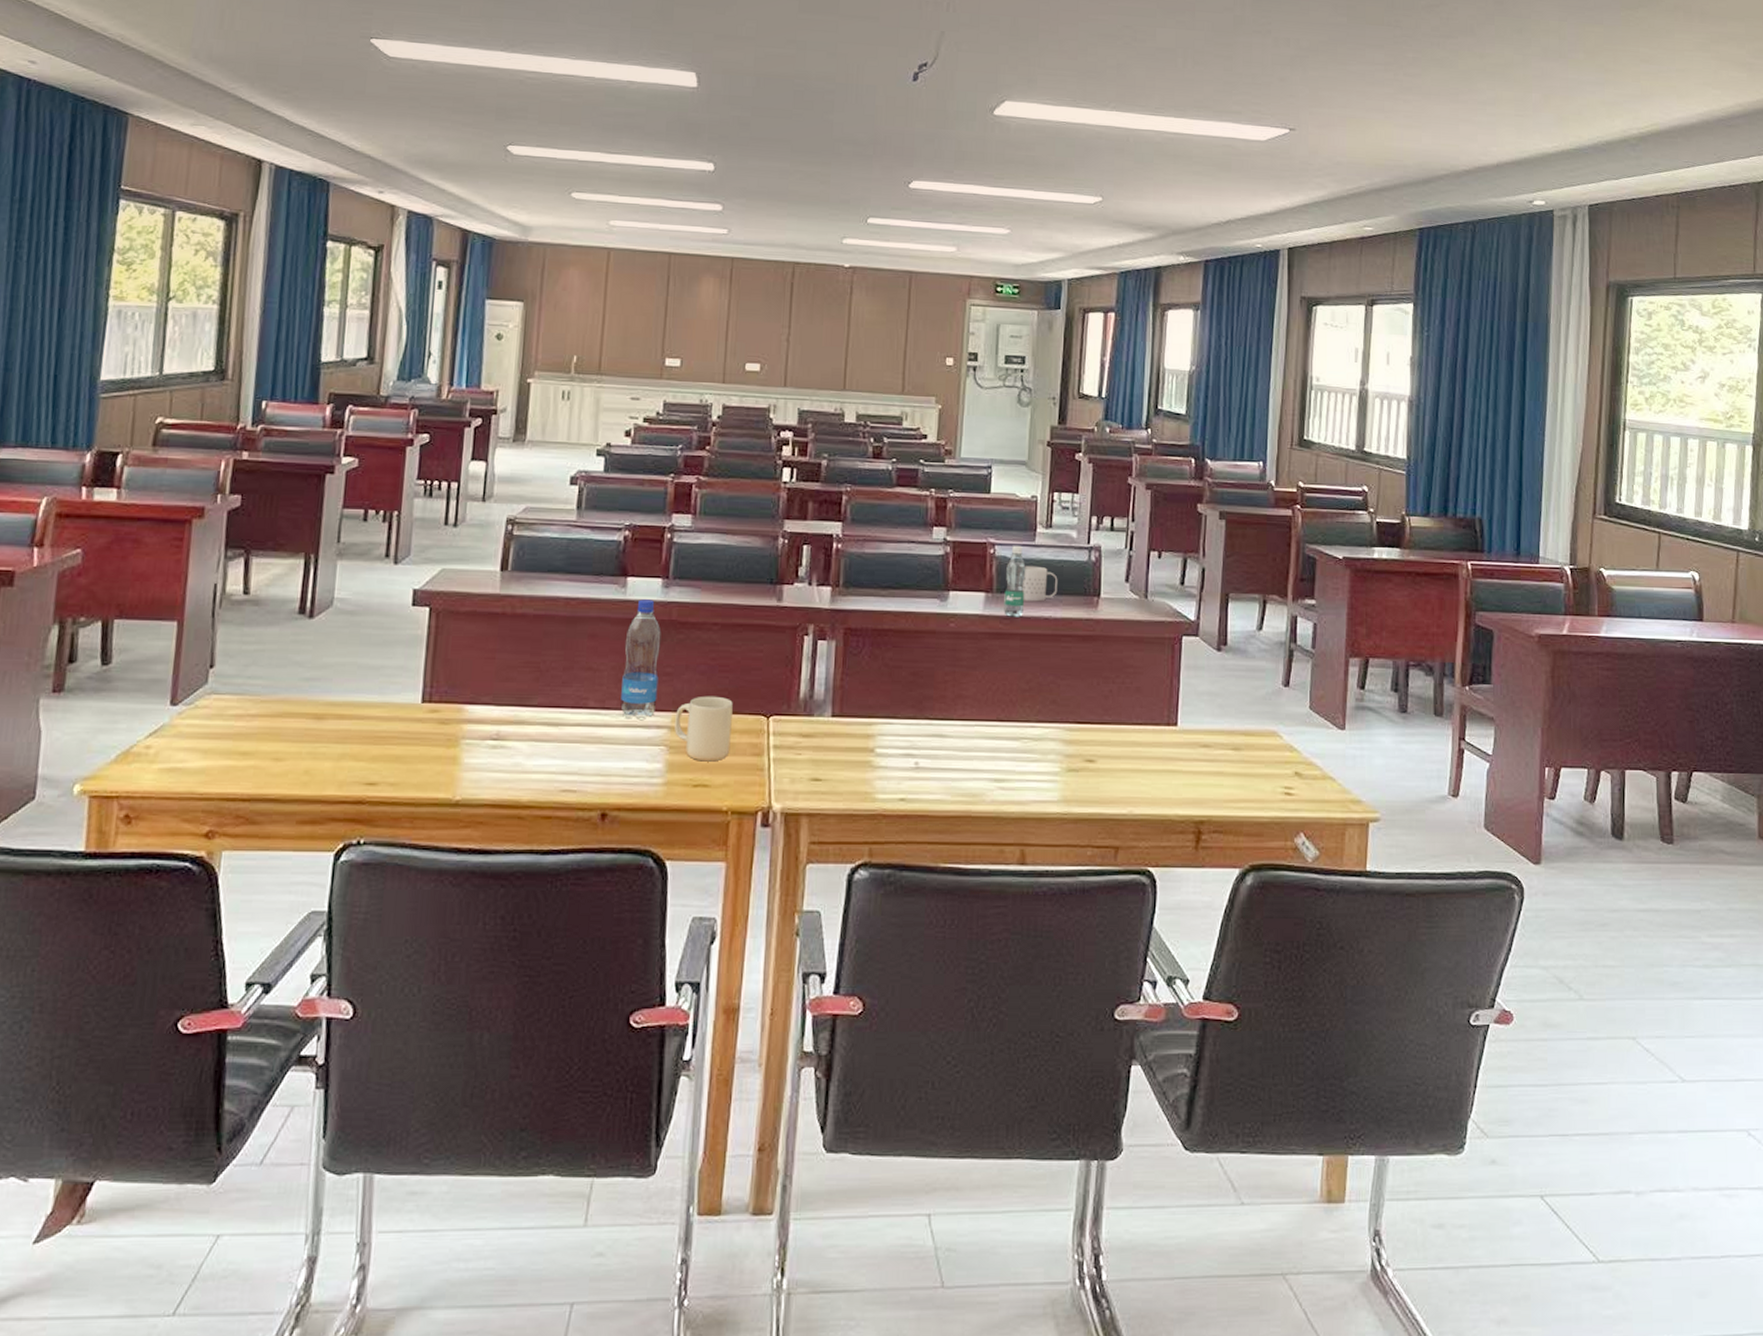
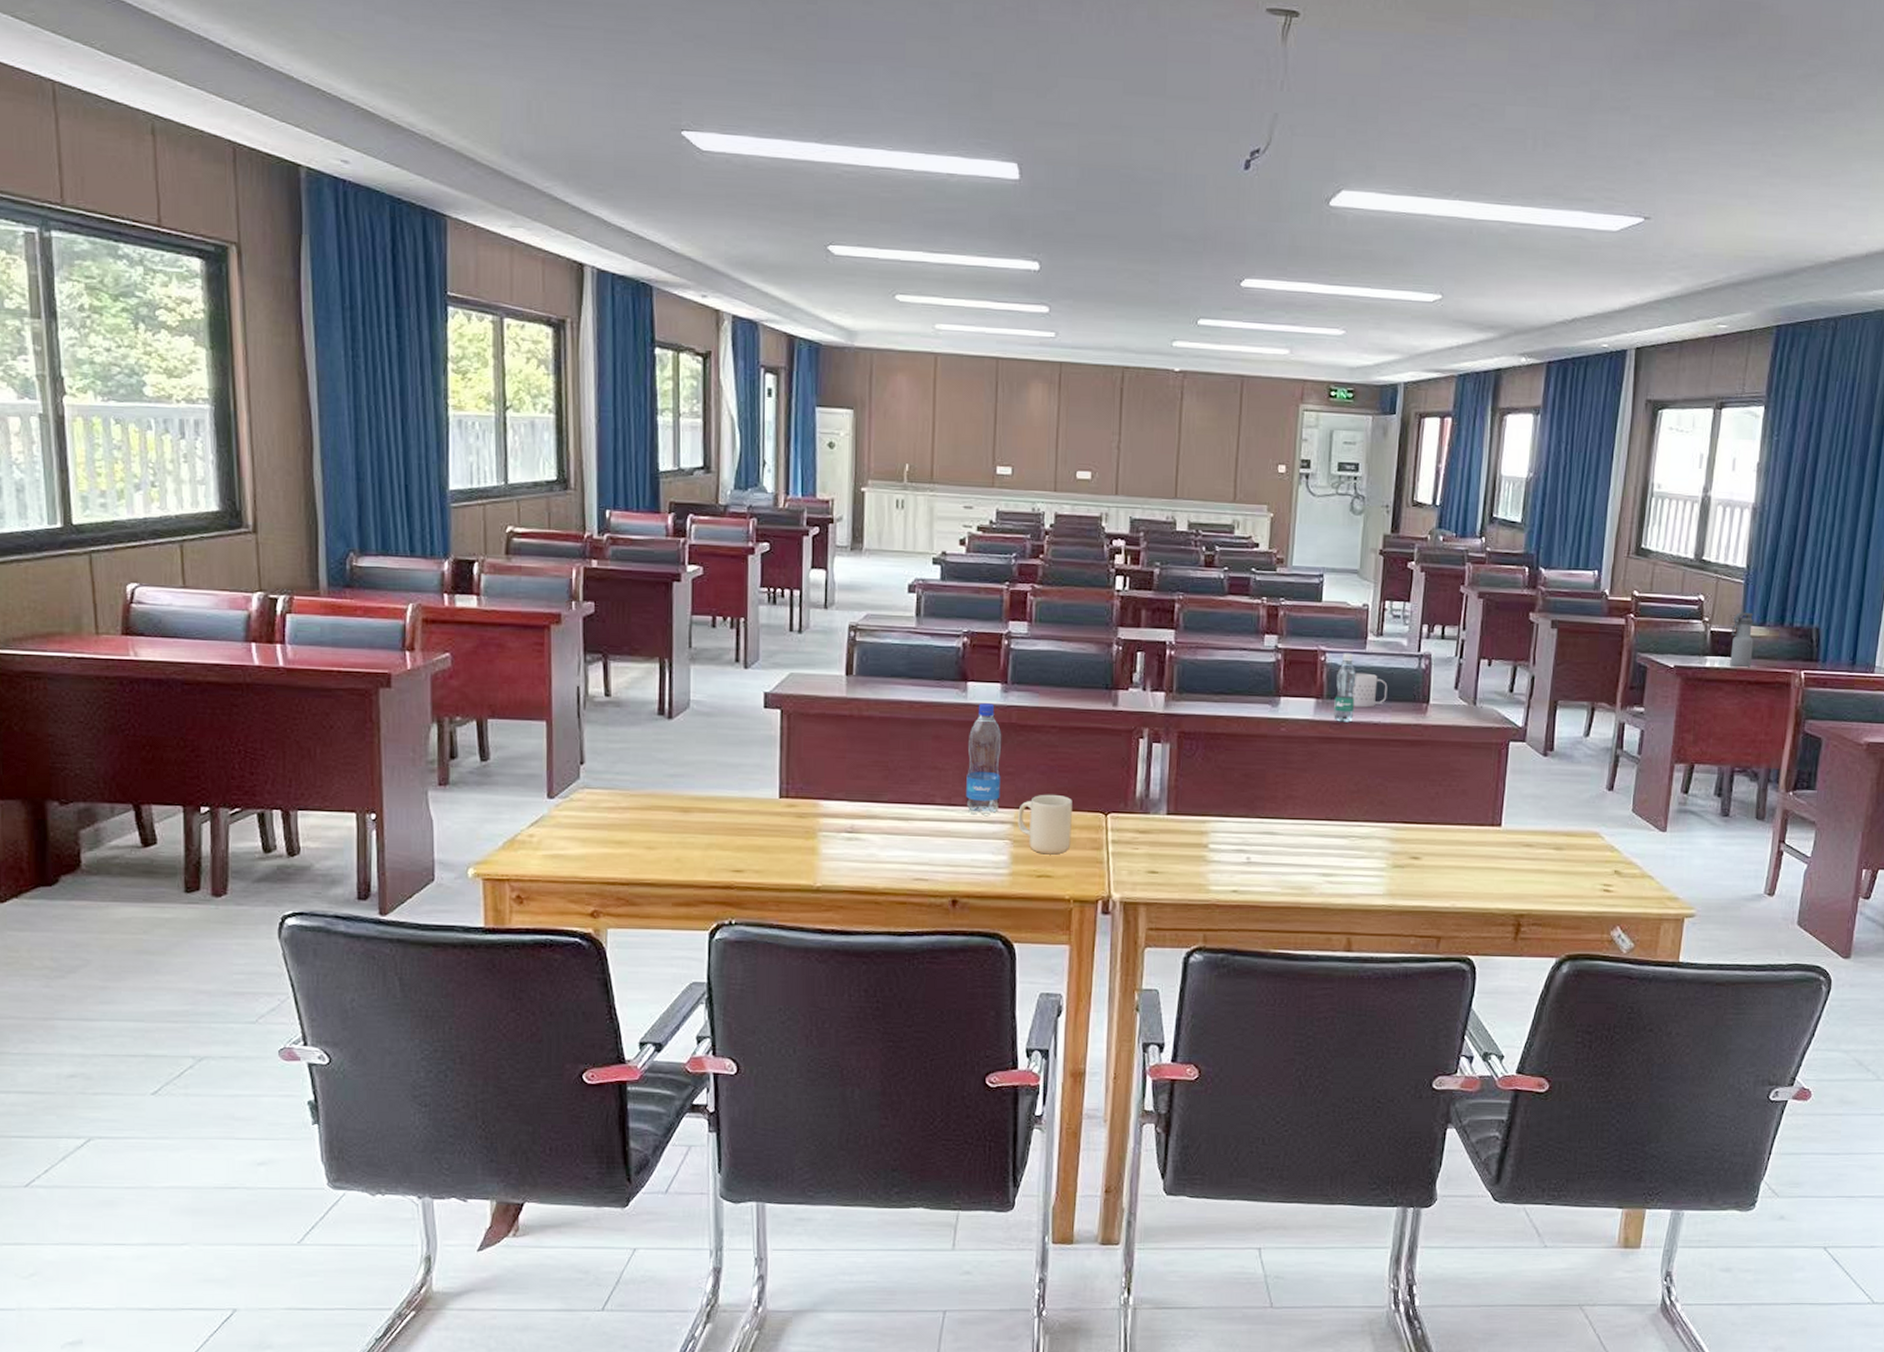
water bottle: none [1397,503,1419,560] -> present [1730,613,1754,669]

